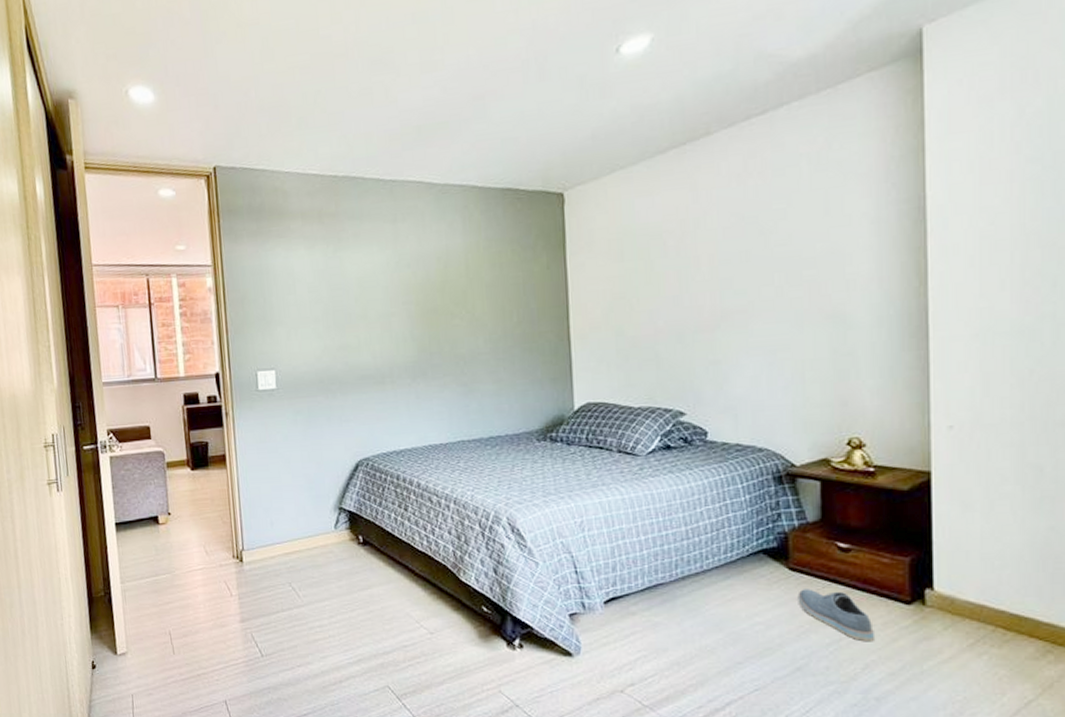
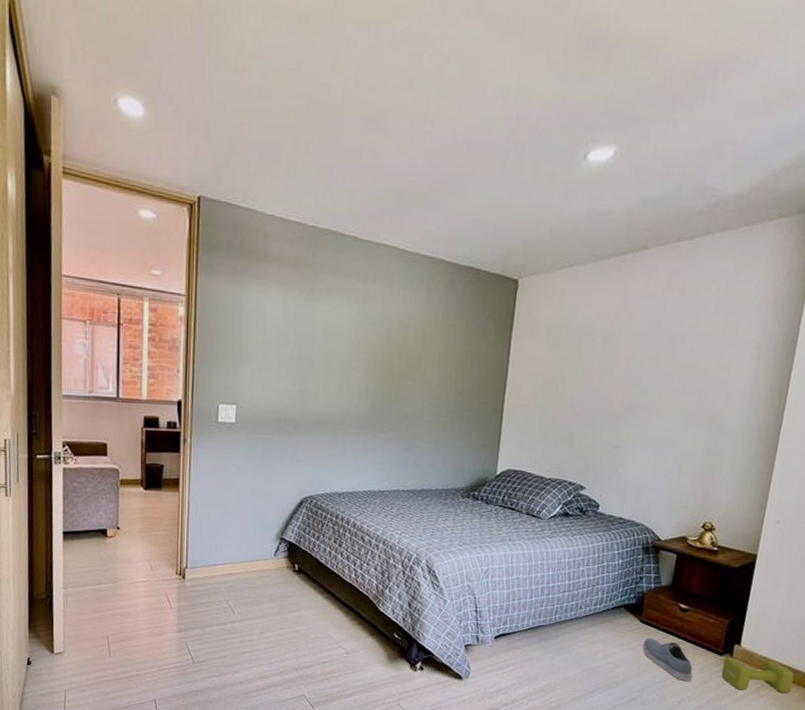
dumbbell: none [914,606,1021,650] -> present [721,658,794,694]

